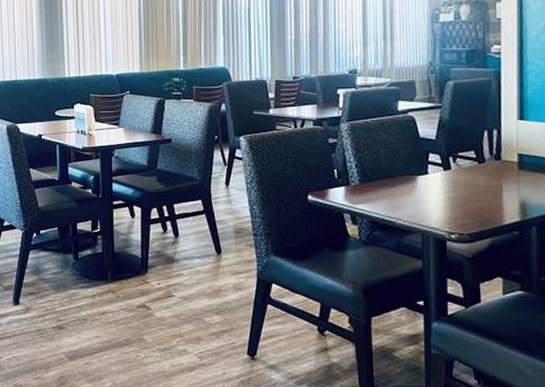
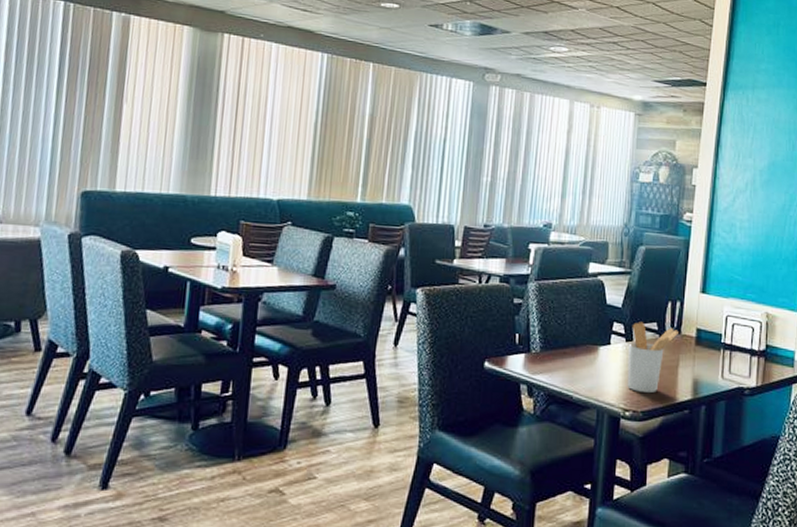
utensil holder: none [446,151,499,217] -> present [627,322,678,394]

